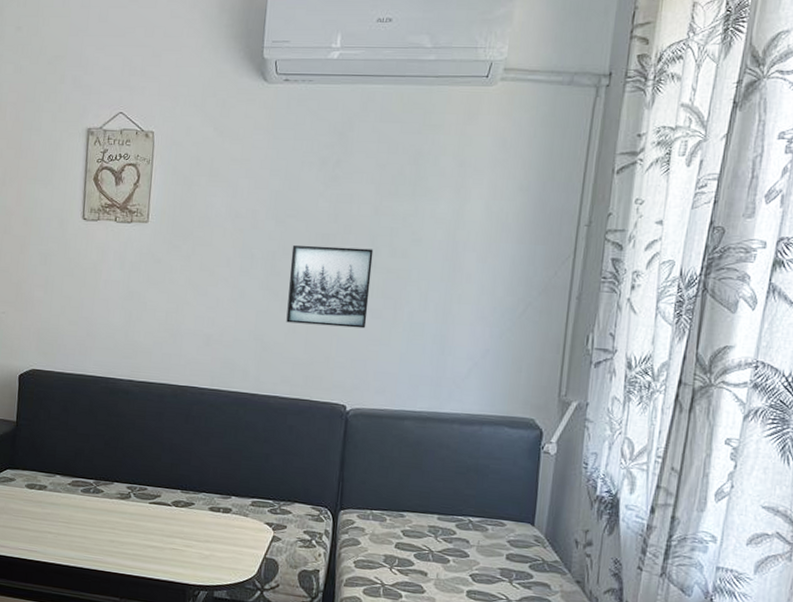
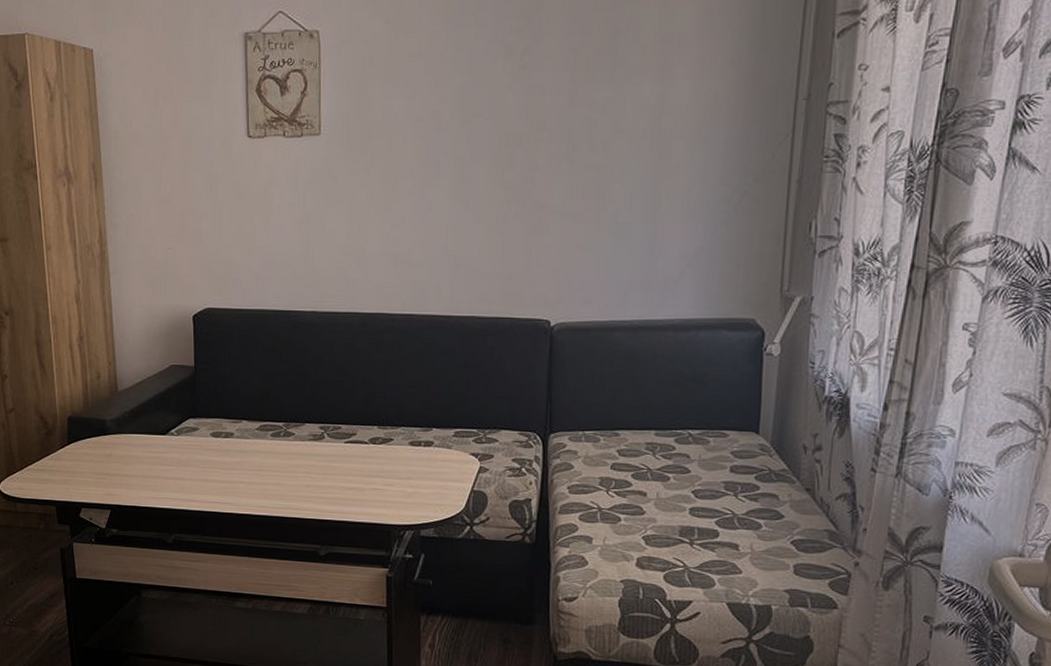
wall art: present [286,245,374,329] -> none [479,145,571,235]

